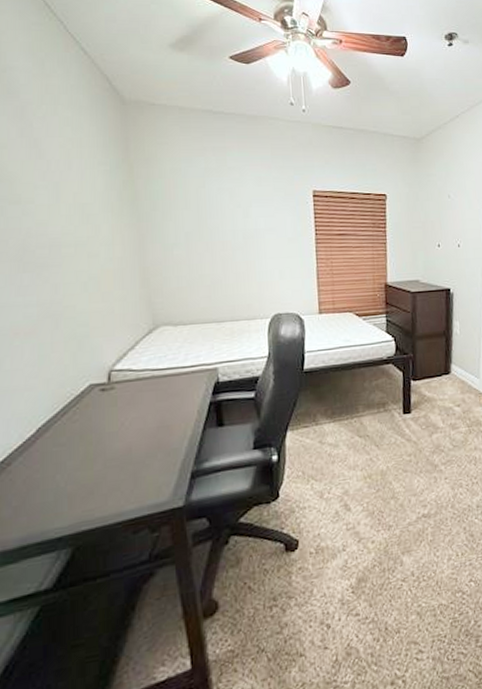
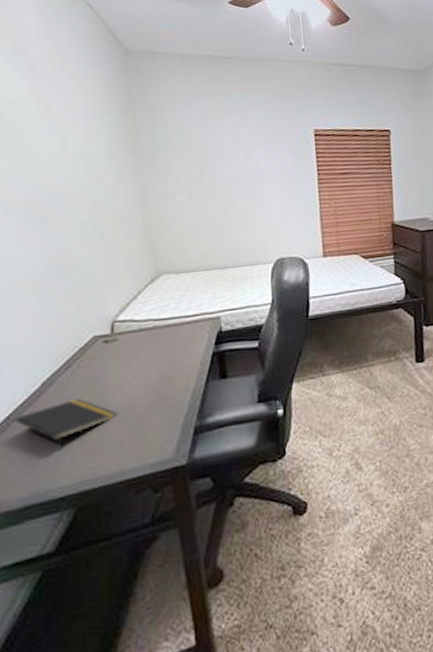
notepad: none [10,443,115,494] -> present [15,398,117,451]

